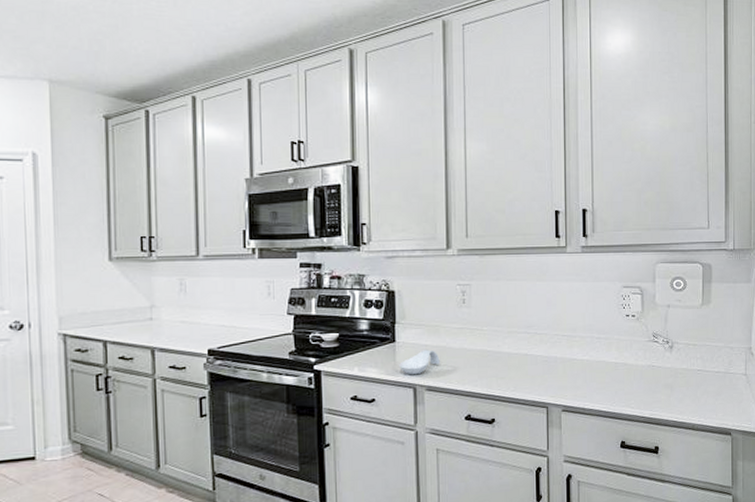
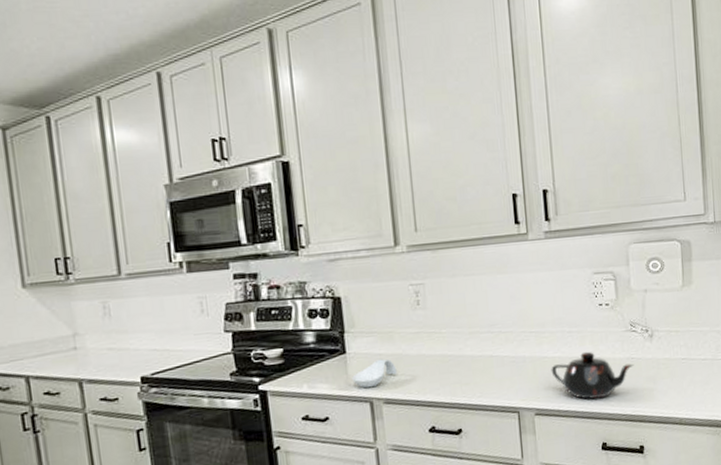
teapot: none [579,357,654,400] -> present [551,351,634,399]

